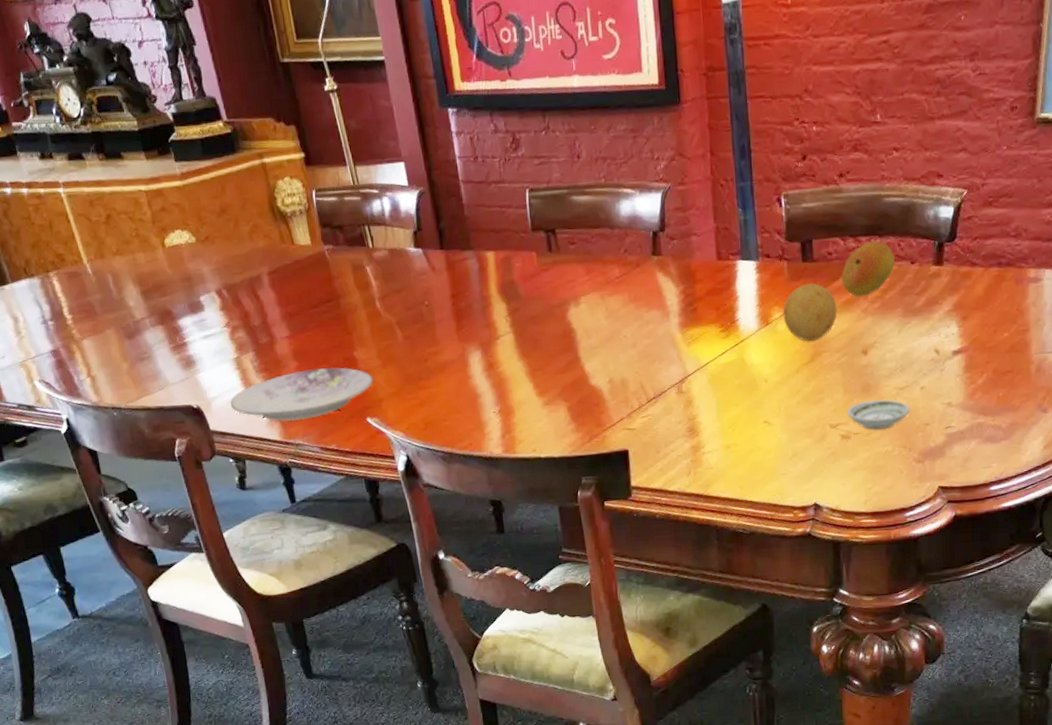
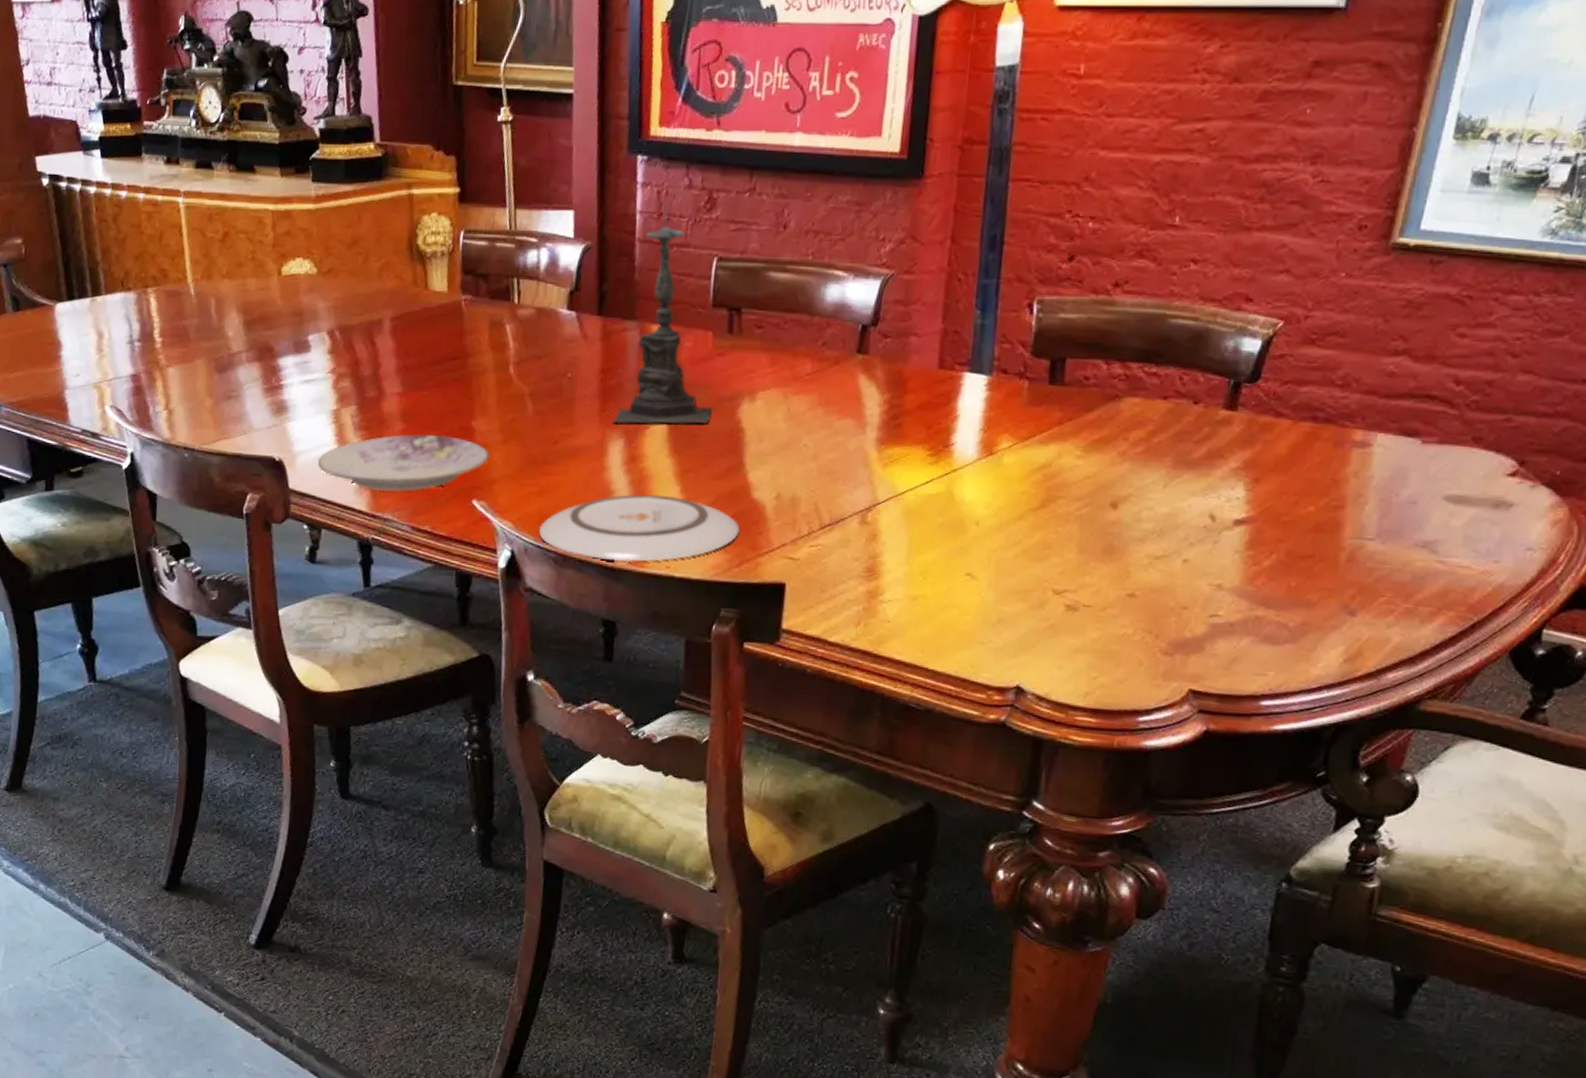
plate: none [426,392,586,453] -> present [539,494,740,562]
candle holder: none [467,144,547,338] -> present [612,199,712,425]
fruit: present [783,283,838,342] -> none [1012,411,1086,483]
fruit: present [841,240,895,297] -> none [1097,369,1172,436]
saucer: present [847,399,910,430] -> none [1078,566,1164,606]

